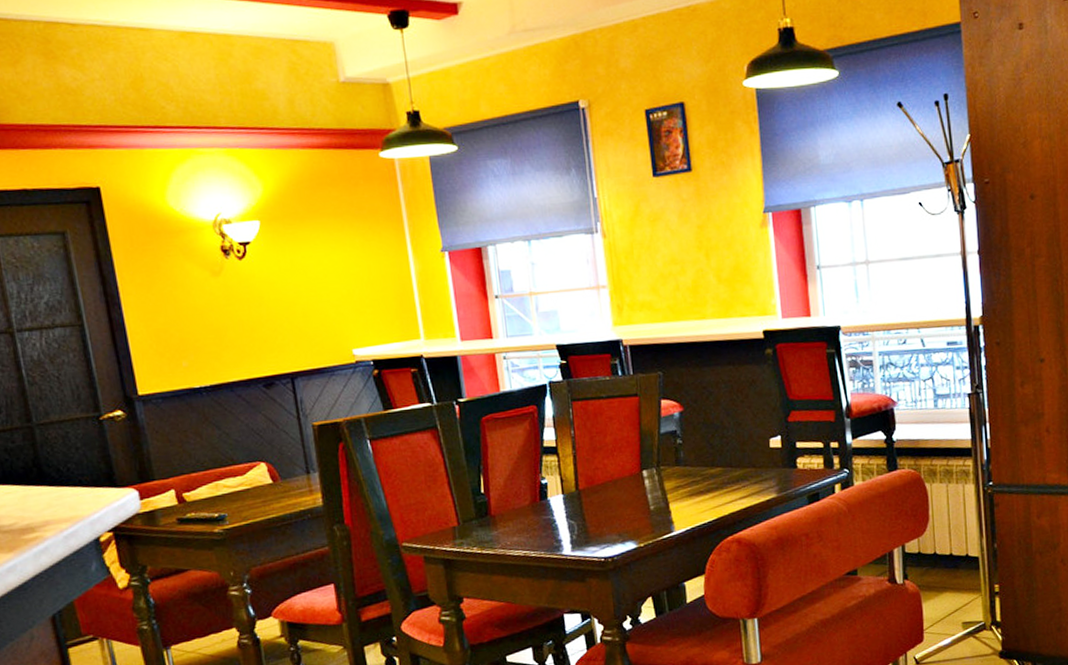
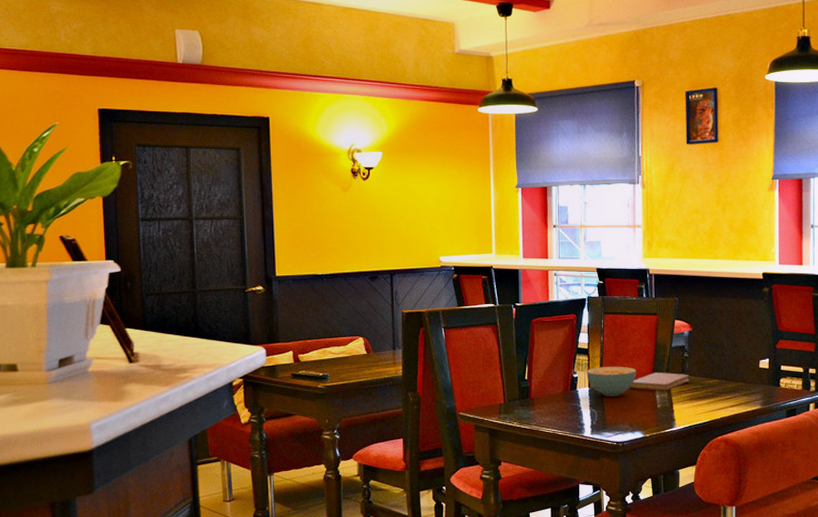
cereal bowl: none [557,464,620,503] -> present [586,366,637,396]
notebook: none [614,465,687,490] -> present [630,373,690,391]

